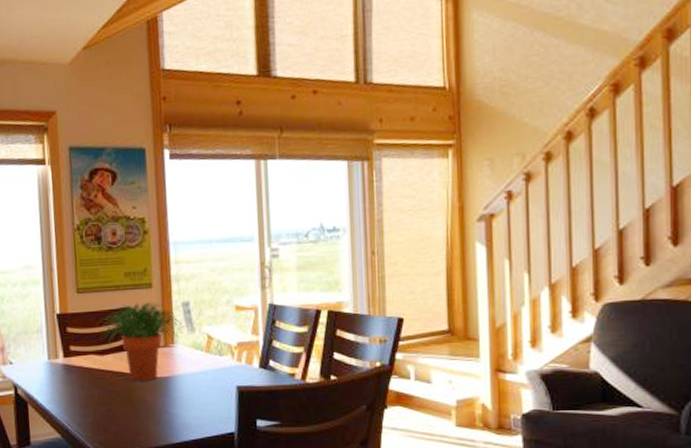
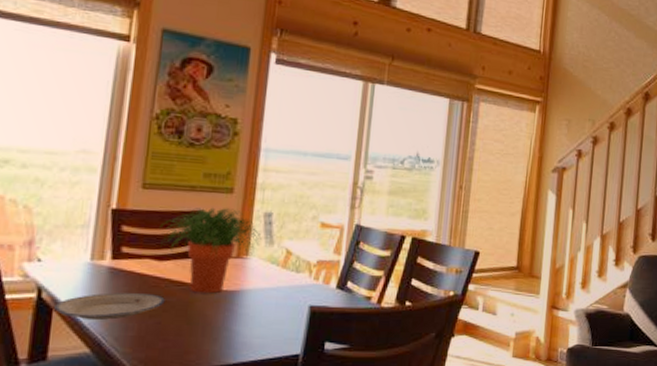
plate: none [28,385,111,410] -> present [54,292,165,320]

